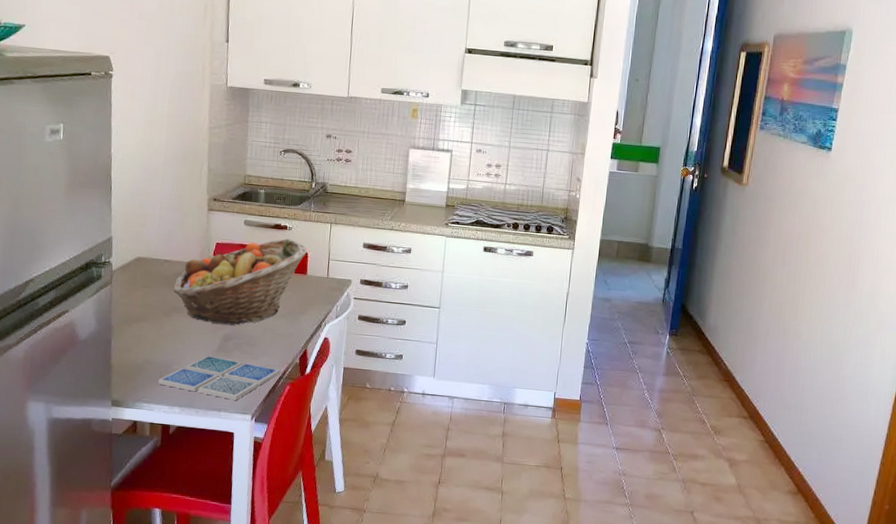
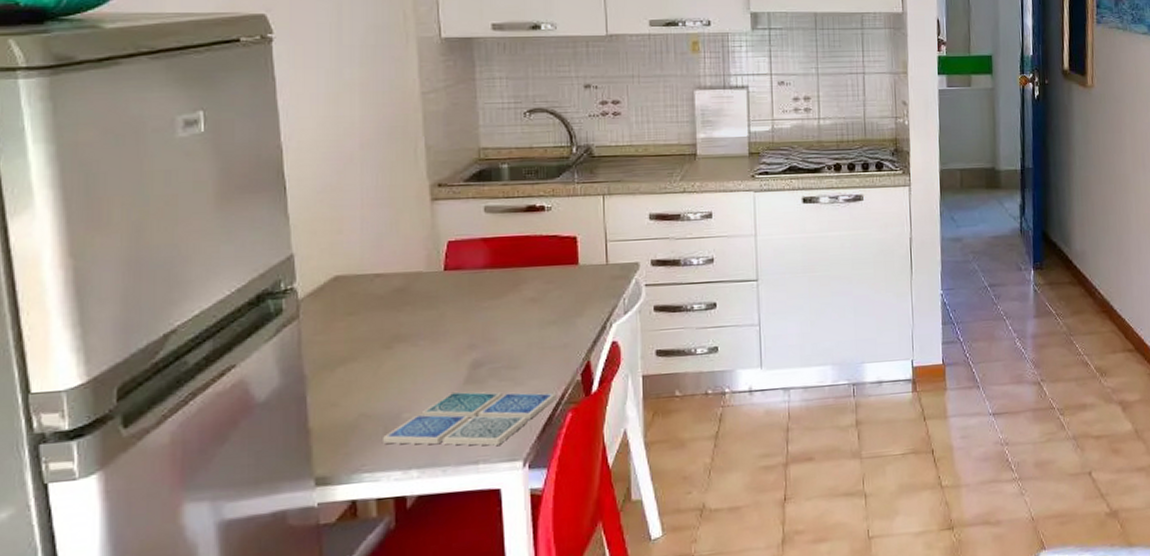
fruit basket: present [173,239,307,326] -> none [392,222,575,348]

